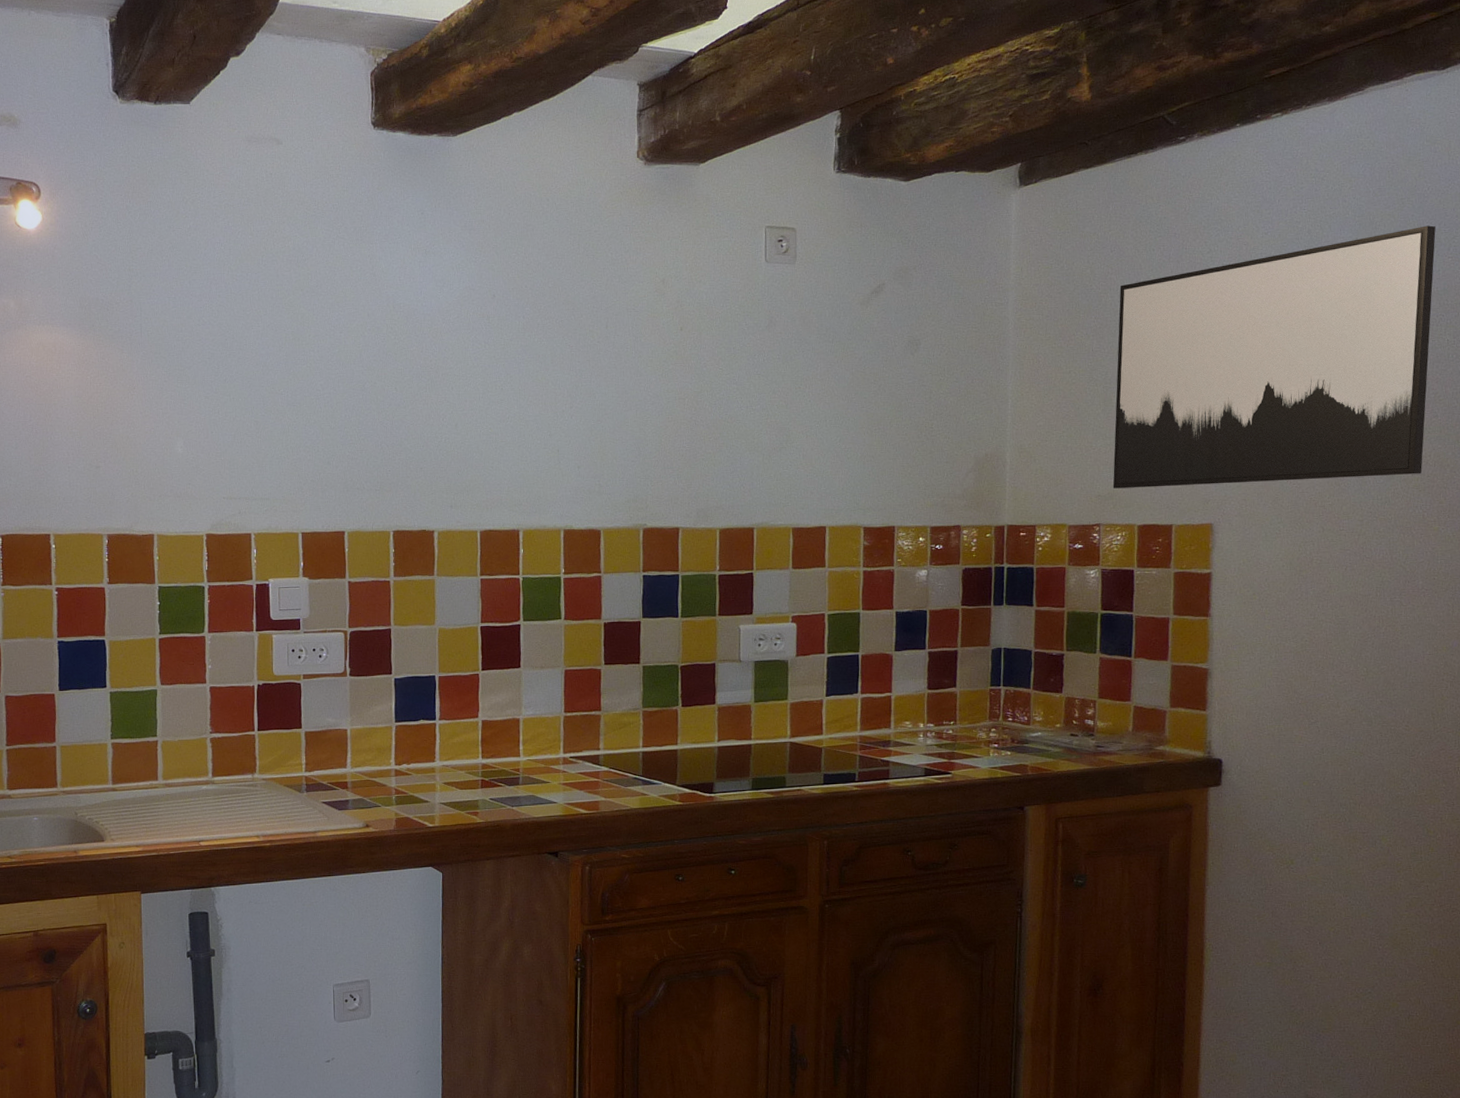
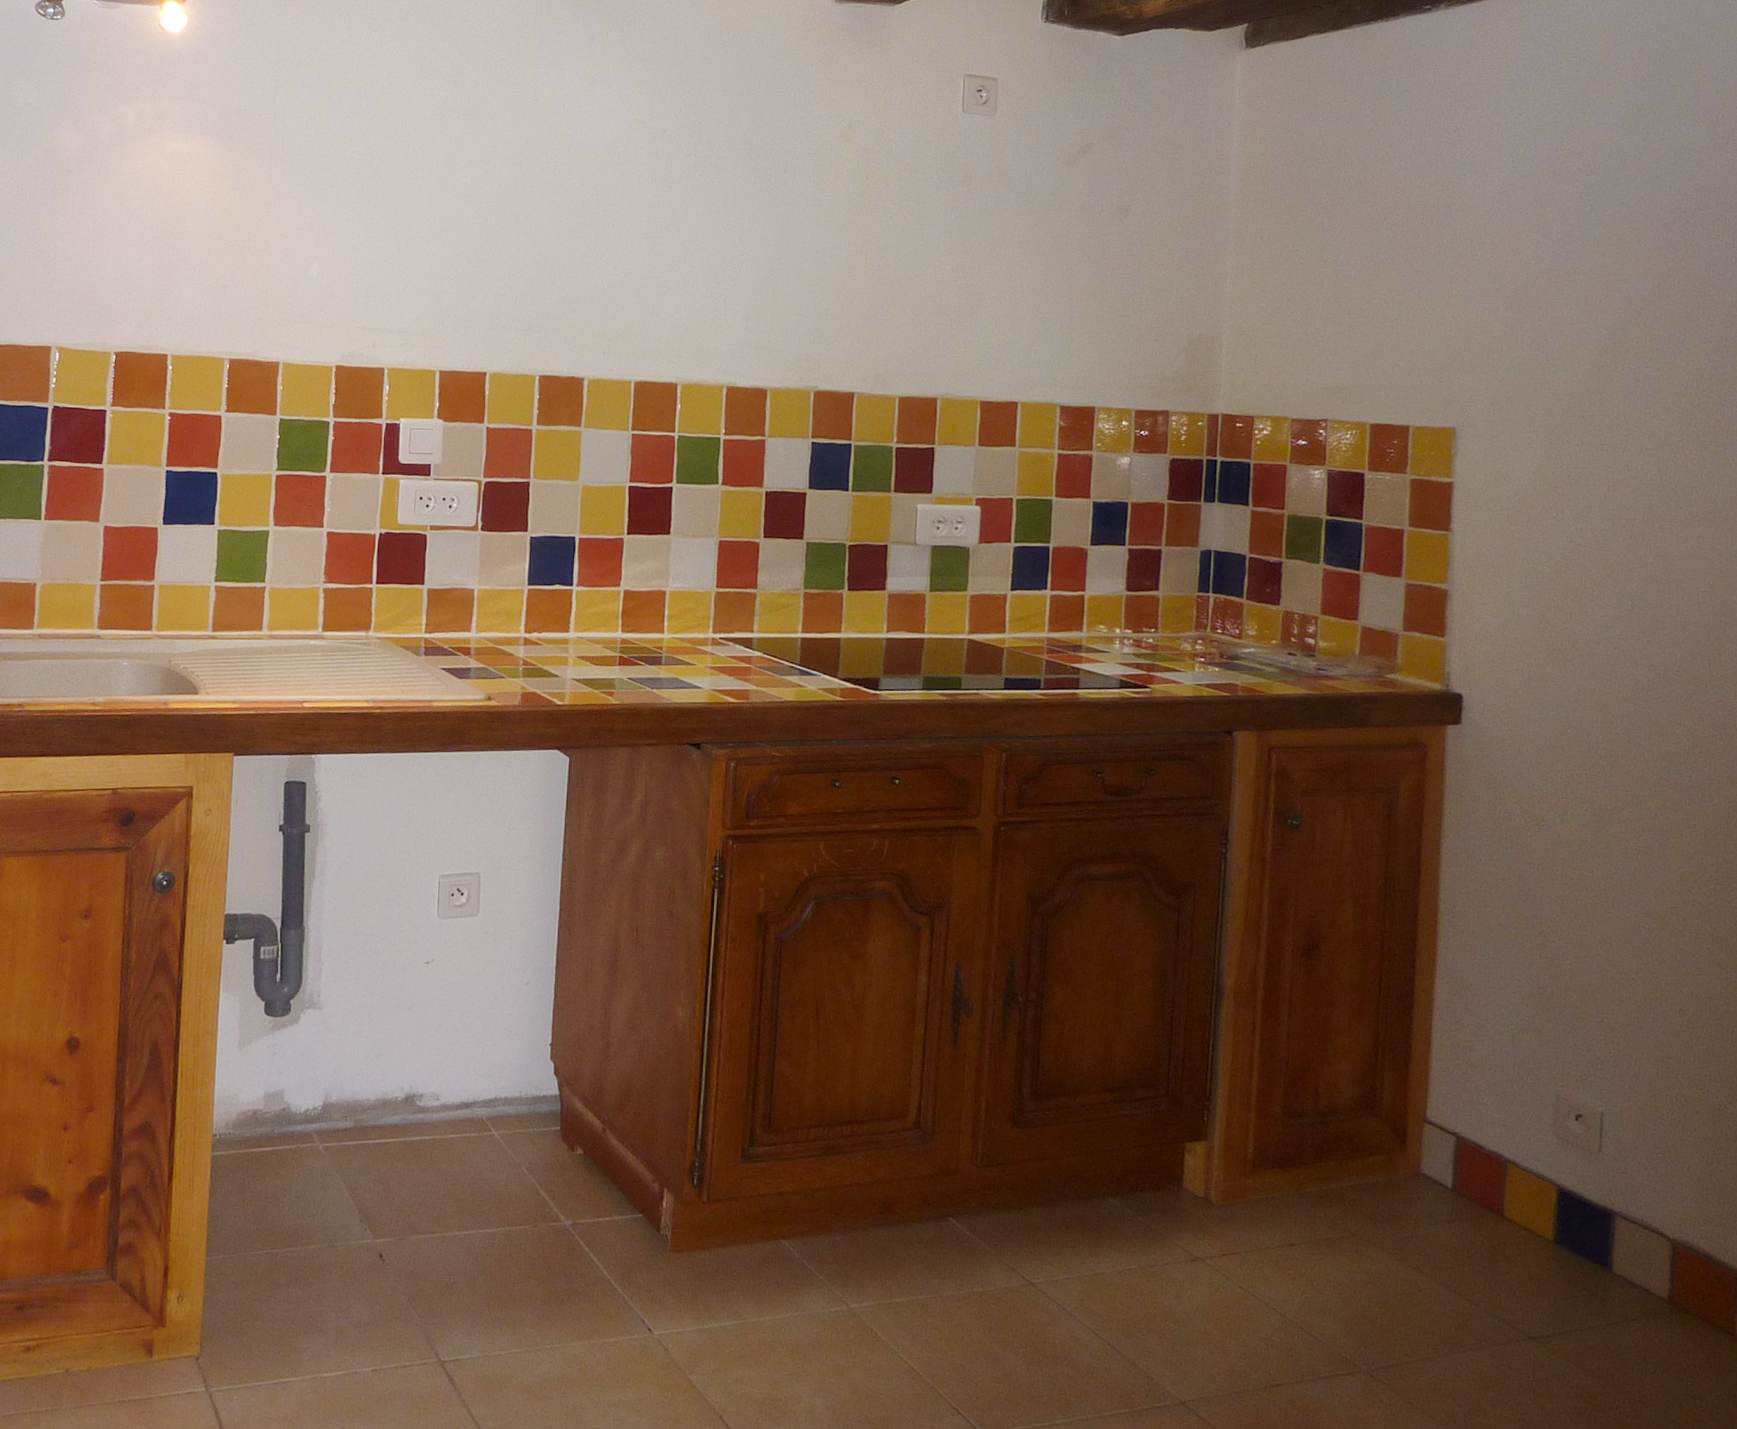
wall art: present [1112,225,1436,489] -> none [1342,116,1713,388]

